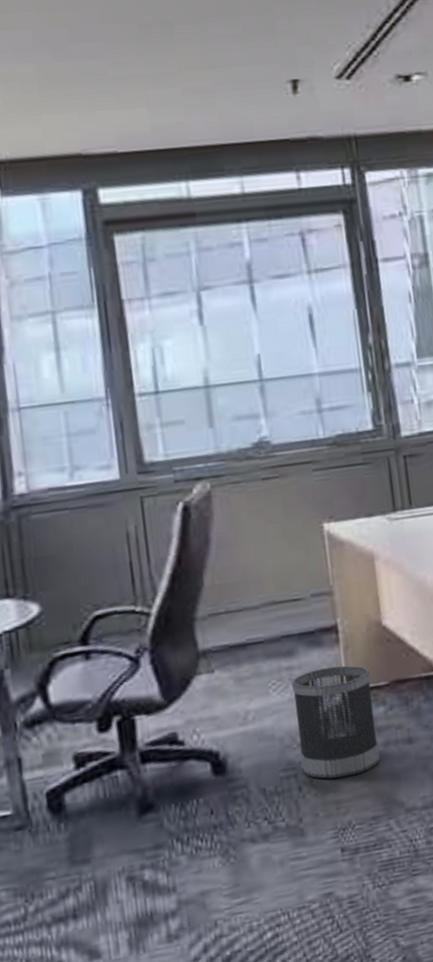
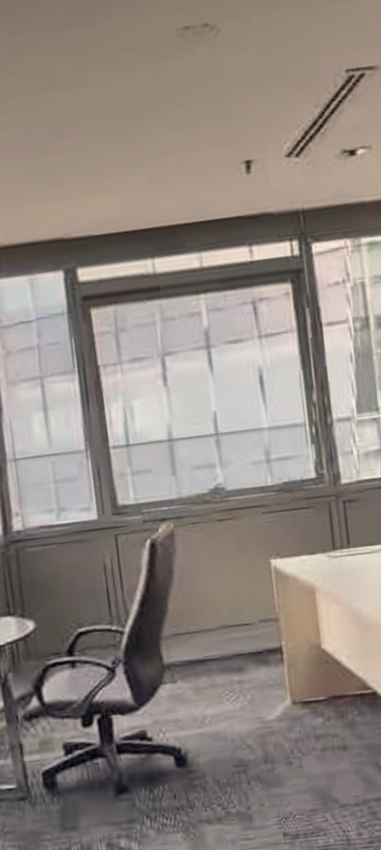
wastebasket: present [291,665,380,779] -> none [242,681,318,776]

